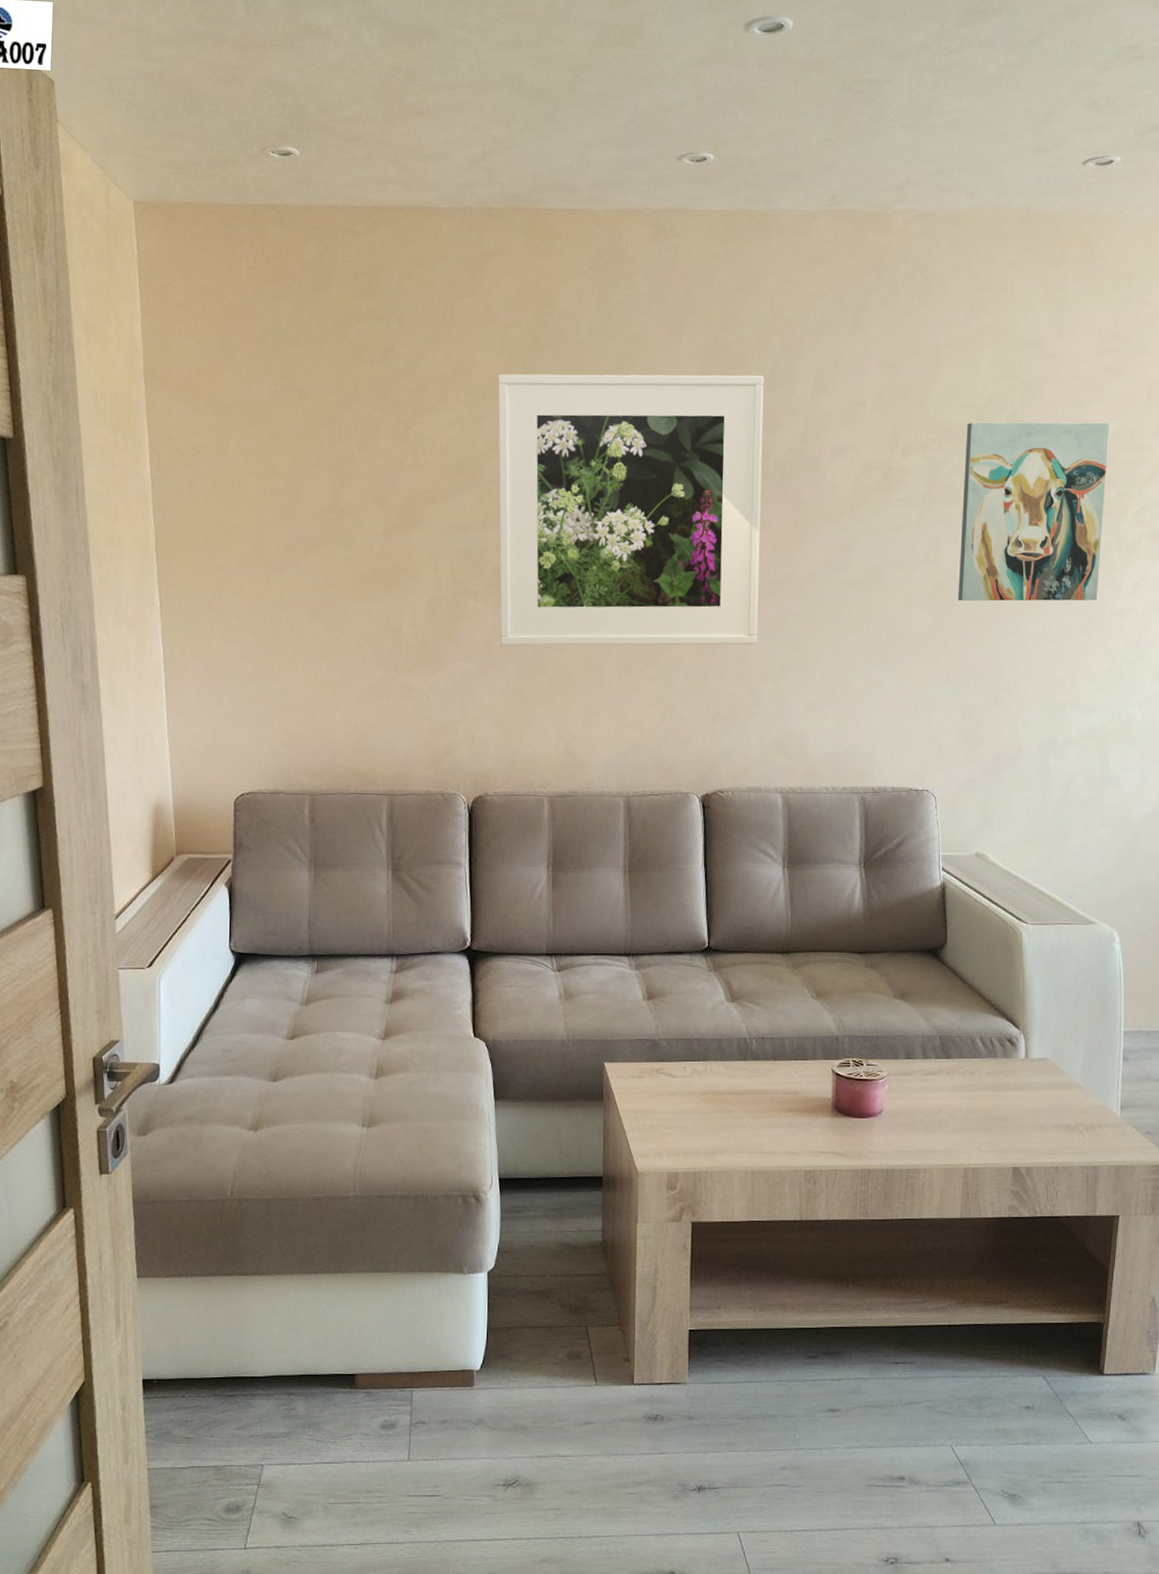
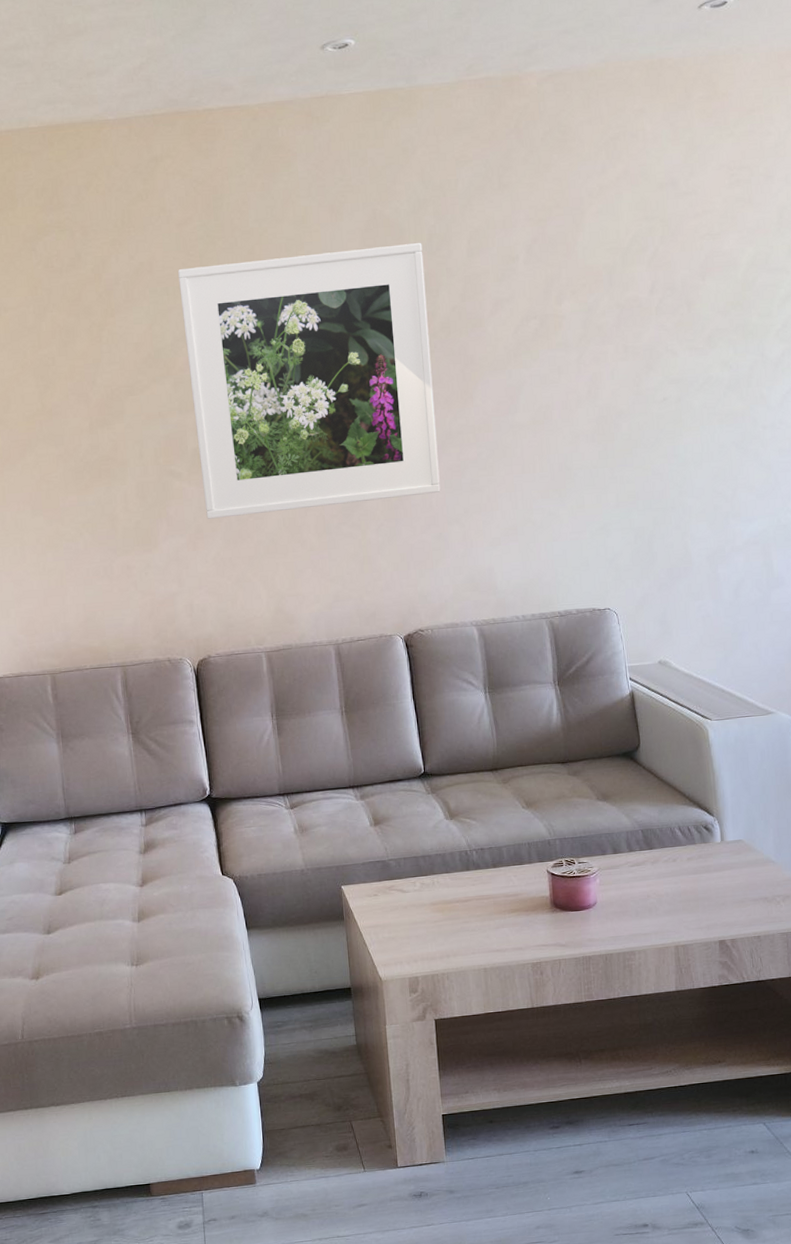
wall art: present [958,422,1109,601] -> none [613,250,749,432]

